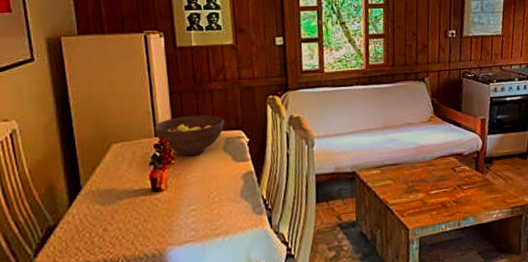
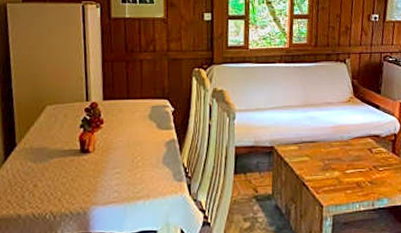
fruit bowl: present [154,114,225,156] -> none [86,83,152,121]

